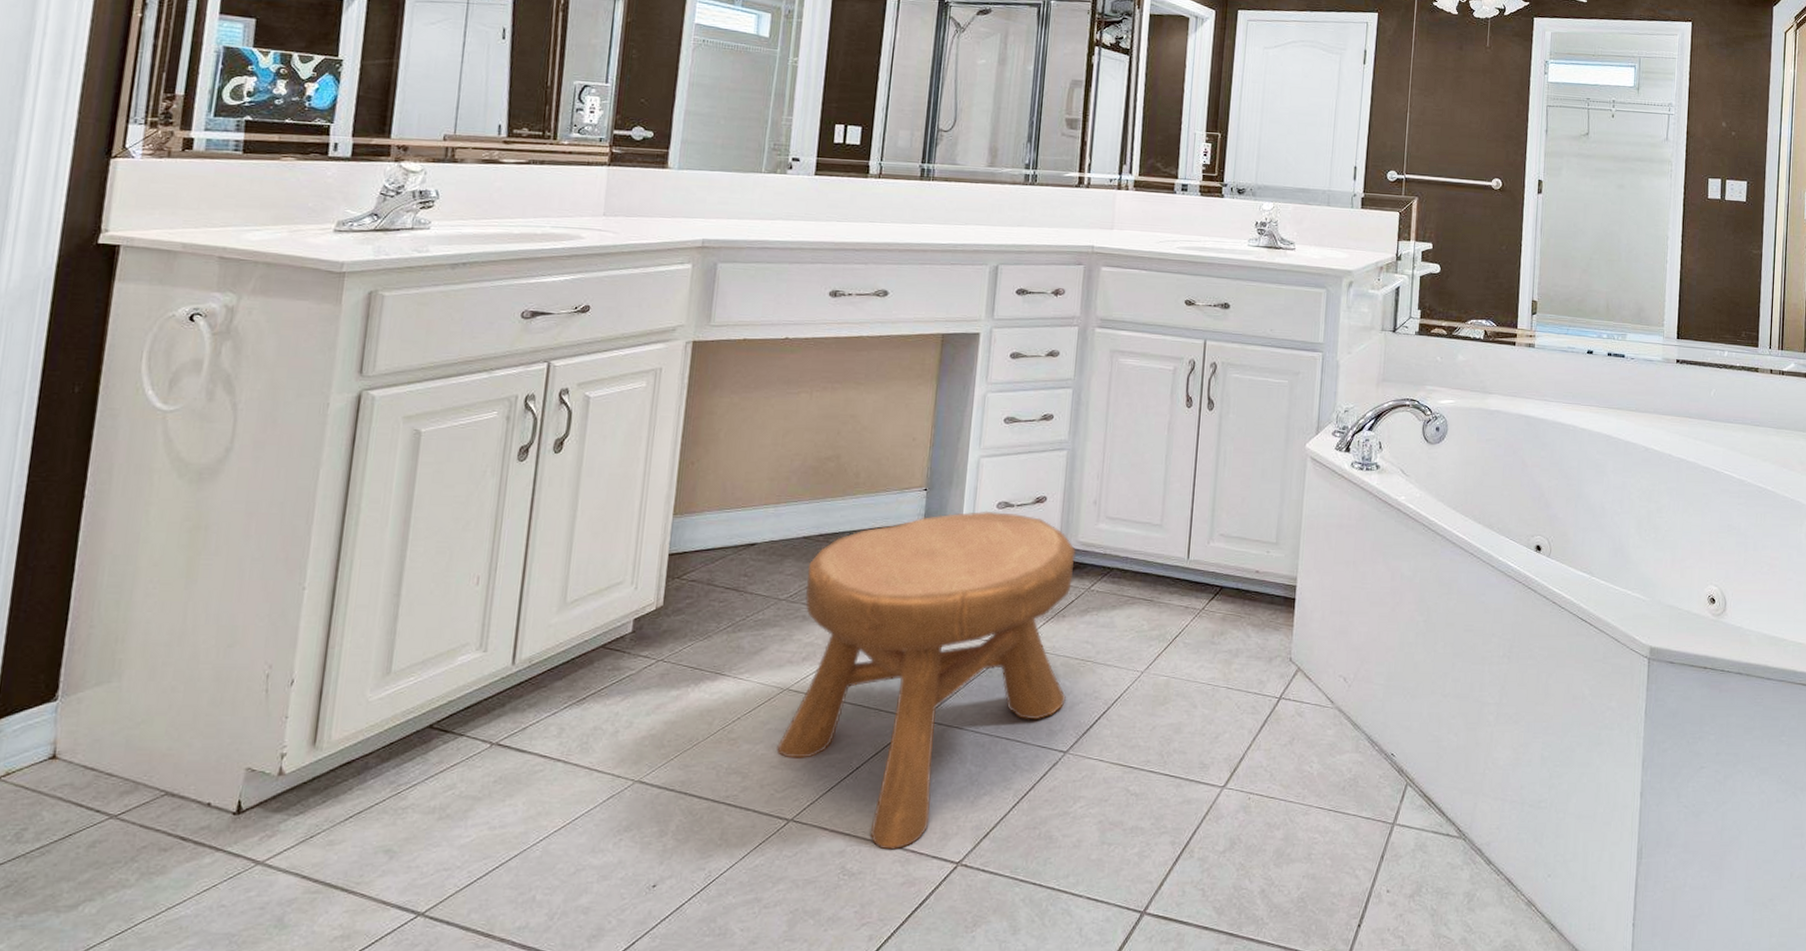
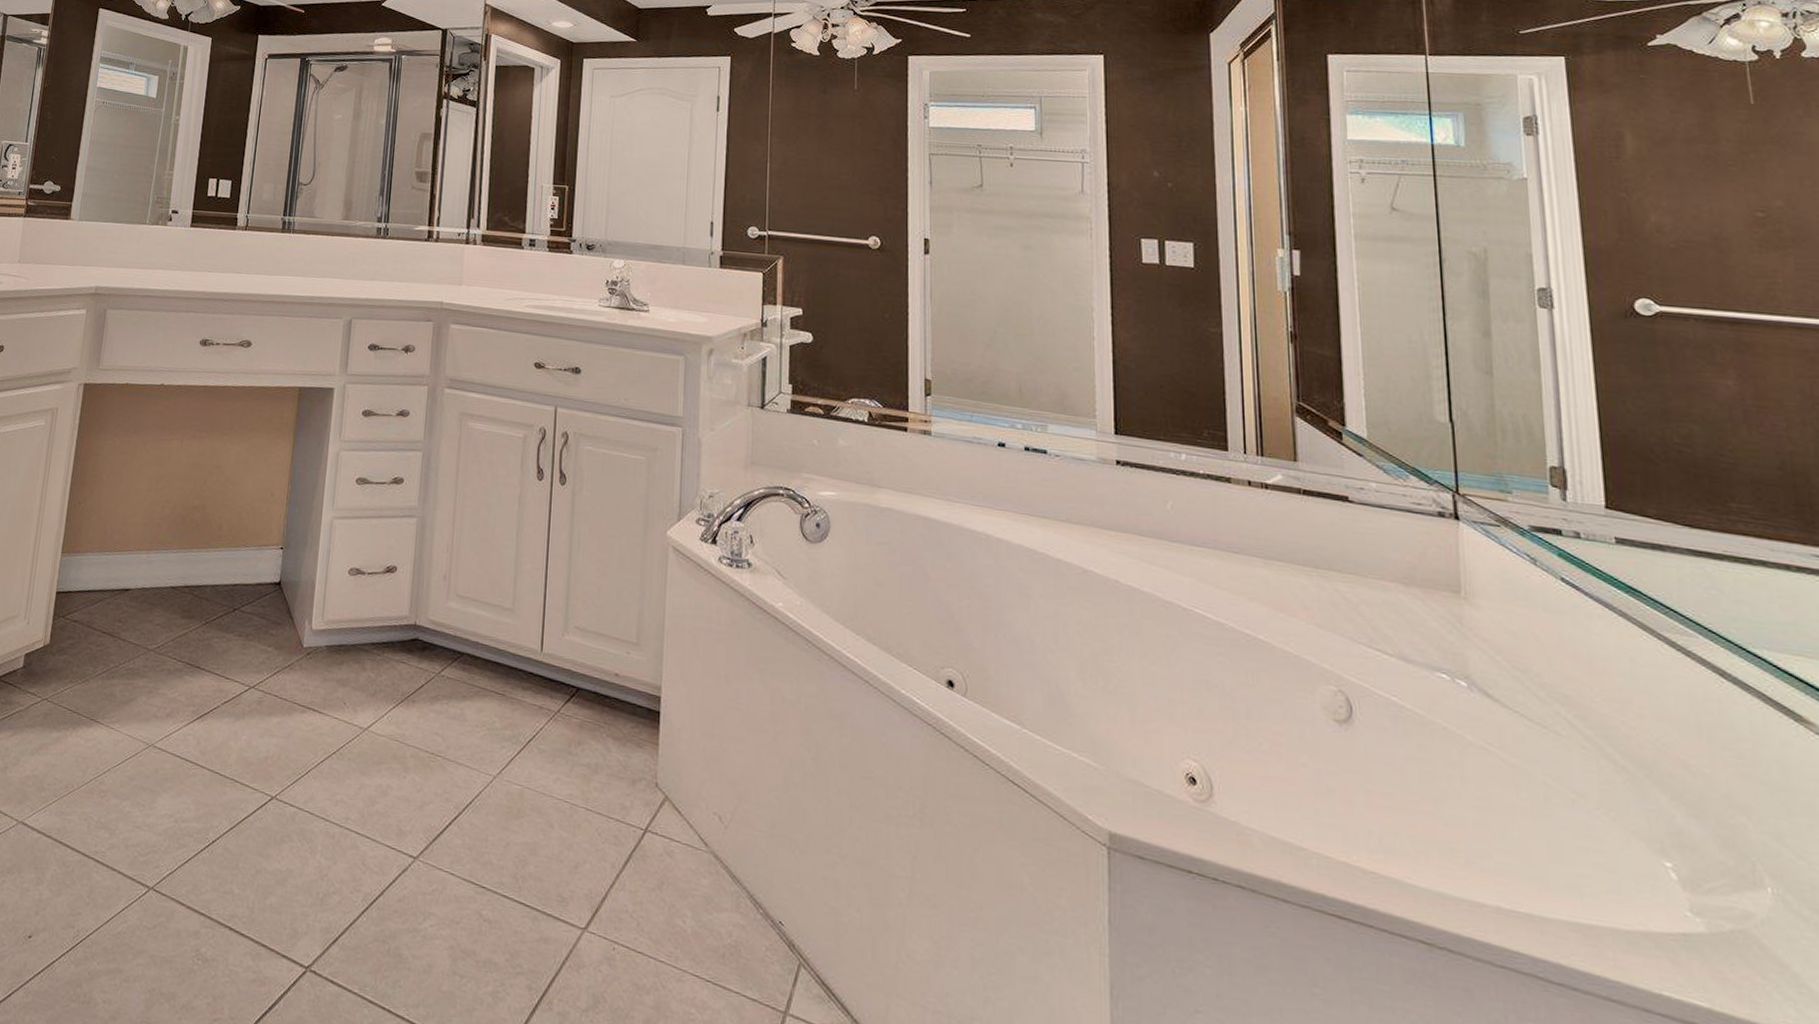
stool: present [777,510,1076,850] -> none [141,576,426,940]

